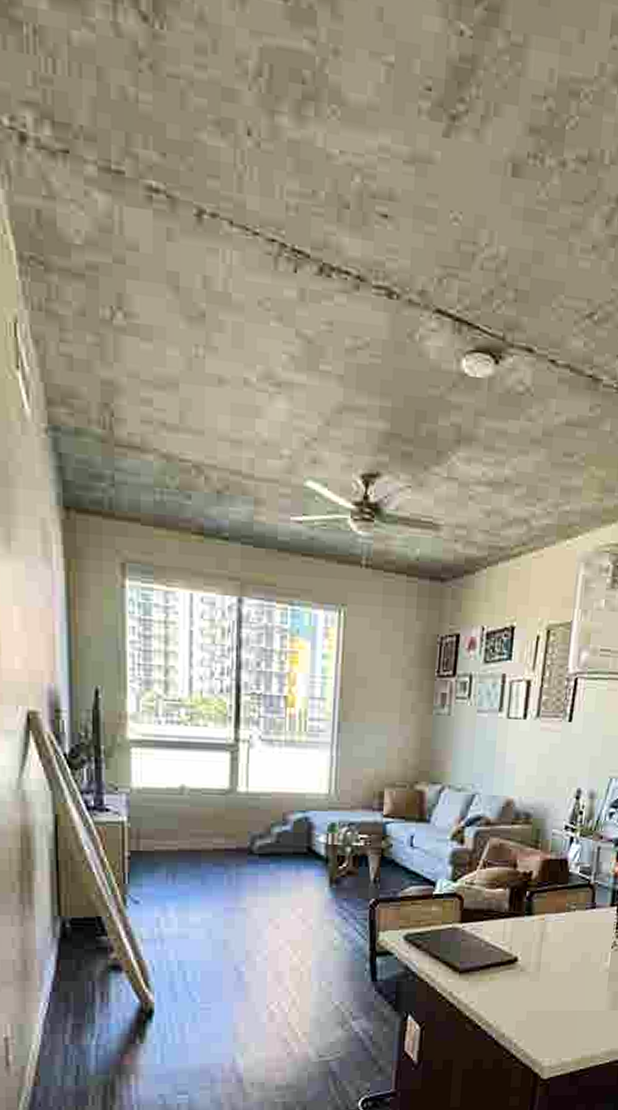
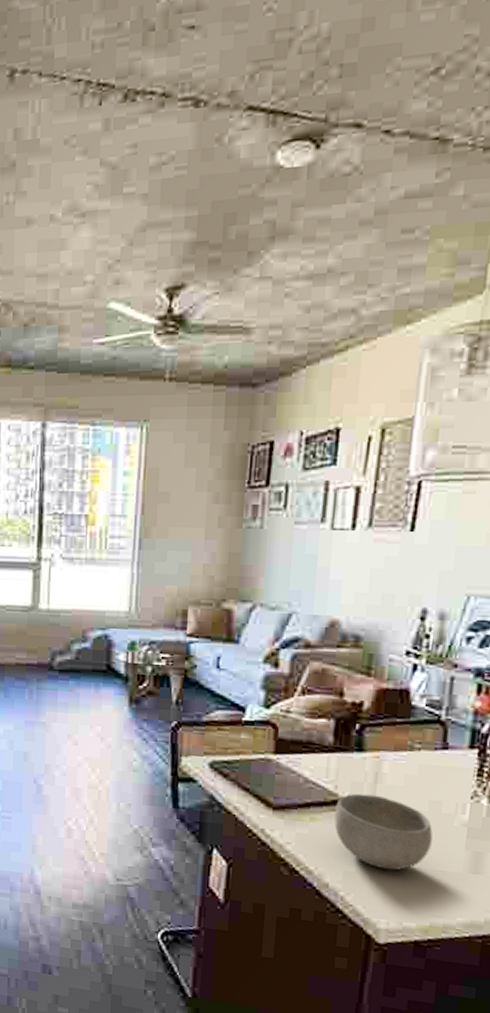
bowl: none [509,952,584,1016] -> present [334,793,433,871]

